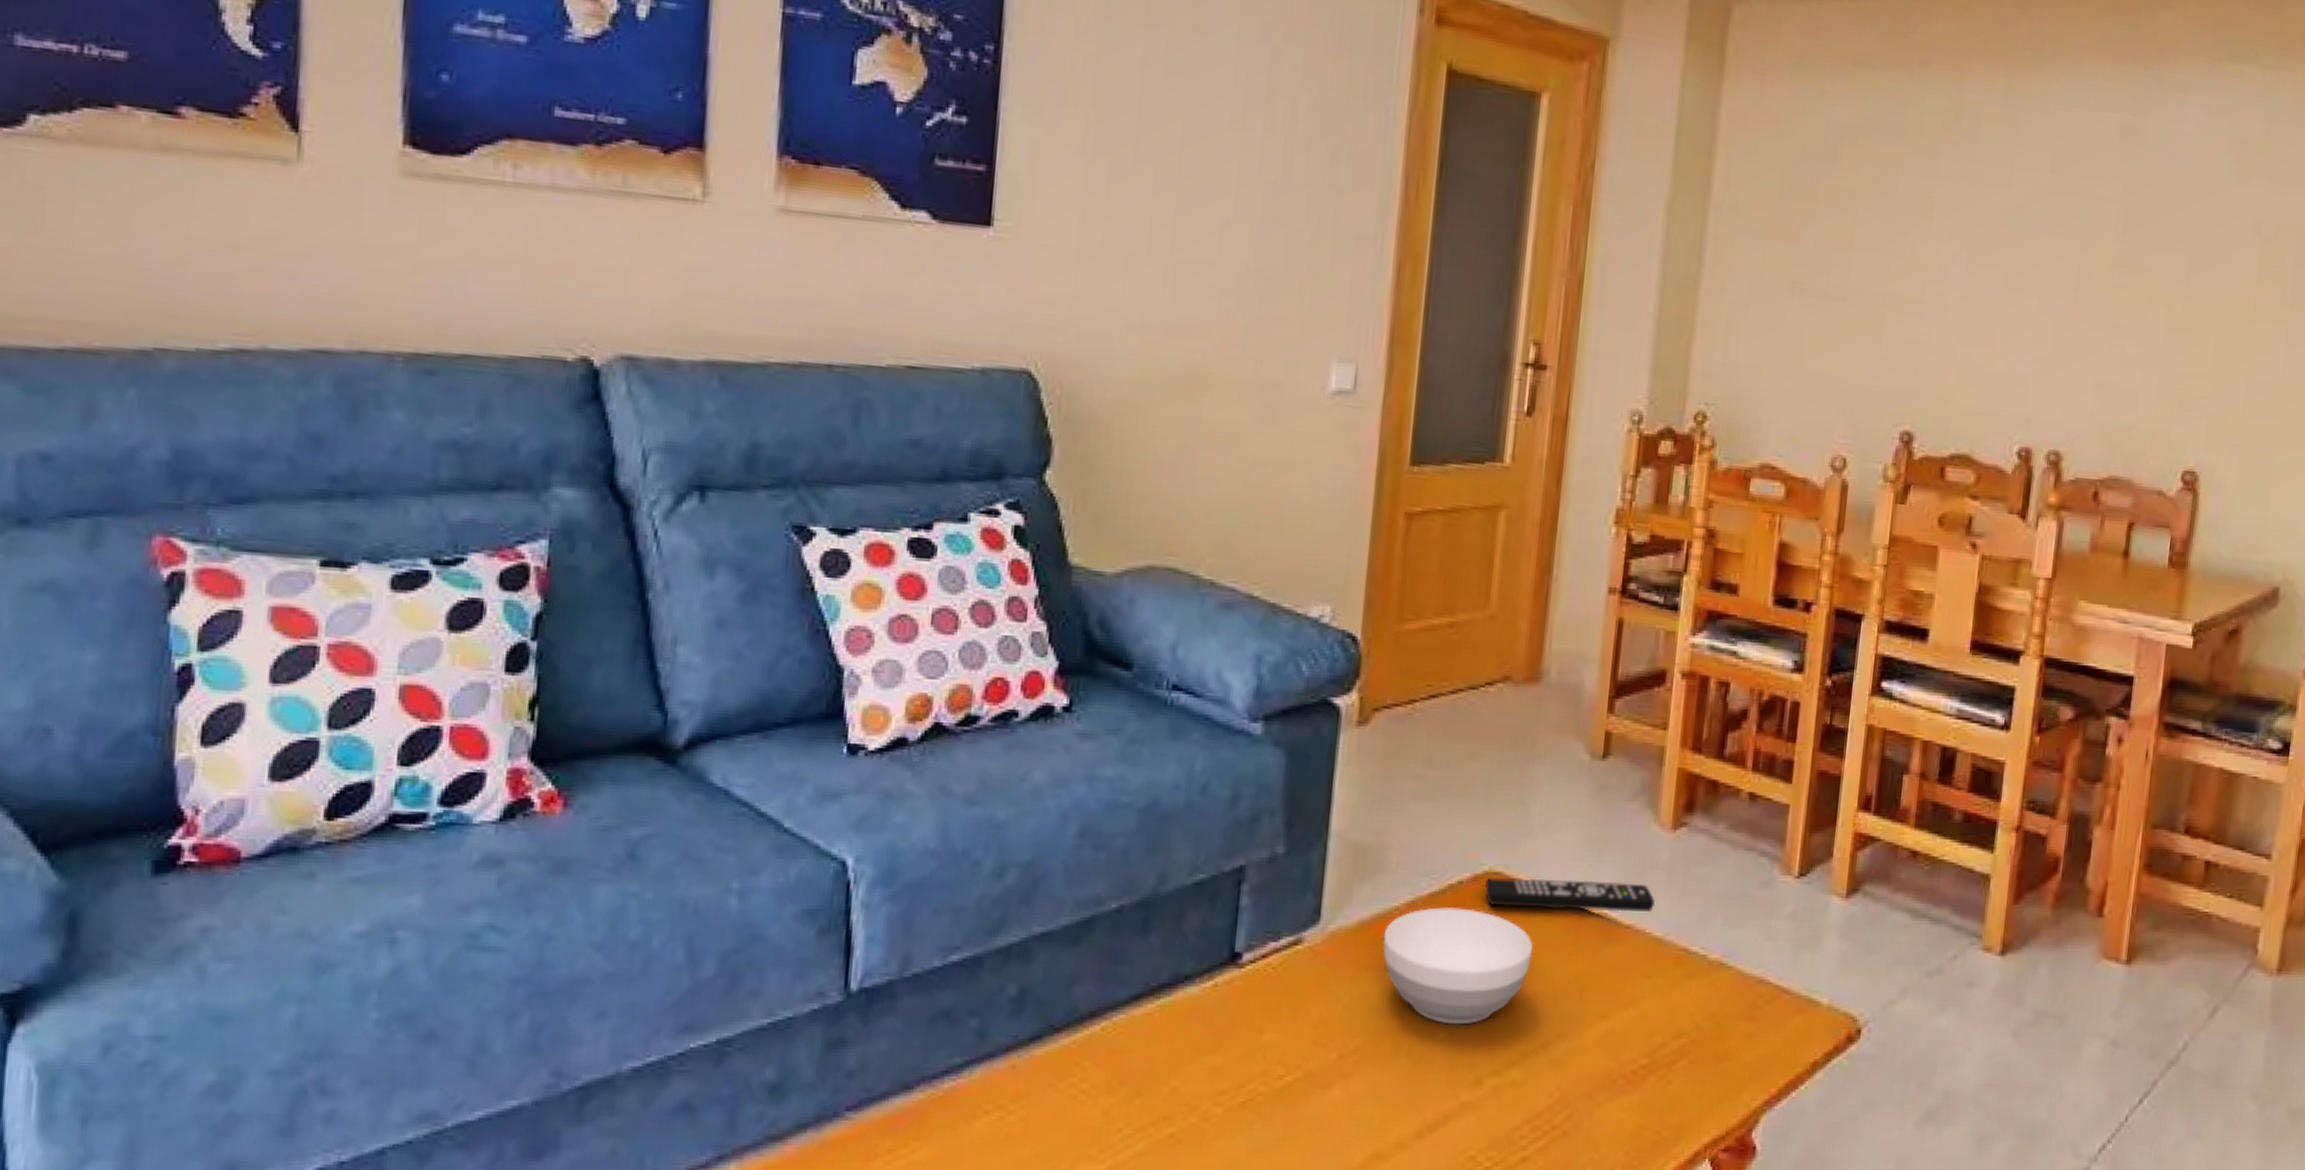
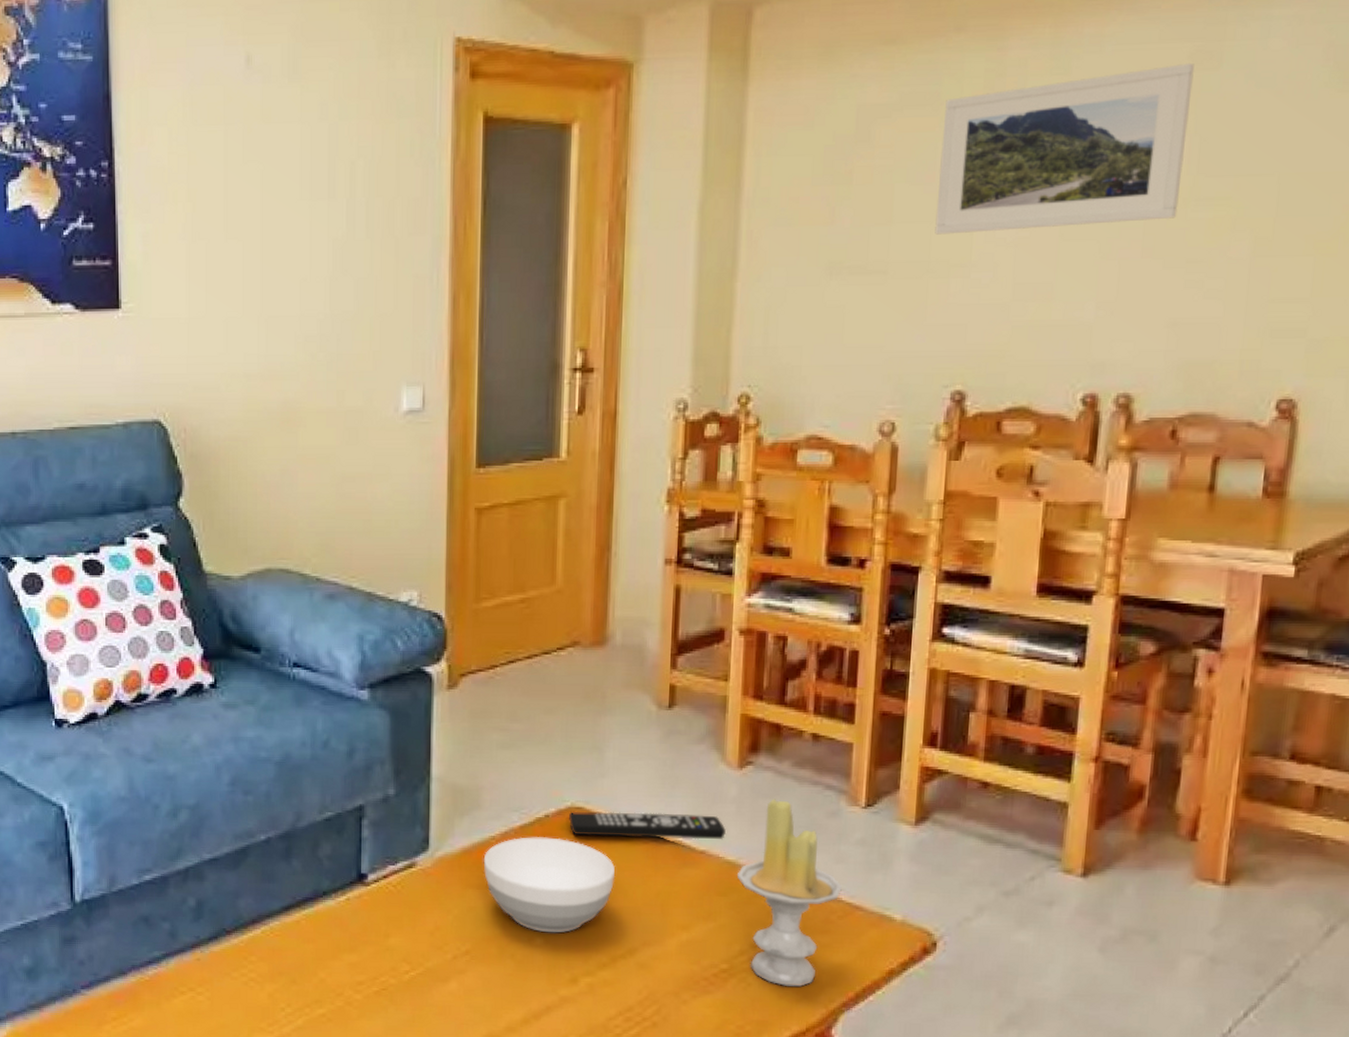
candle: none [1663,866,1771,1083] -> present [736,799,842,987]
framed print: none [1892,131,2123,282] -> present [935,62,1194,235]

